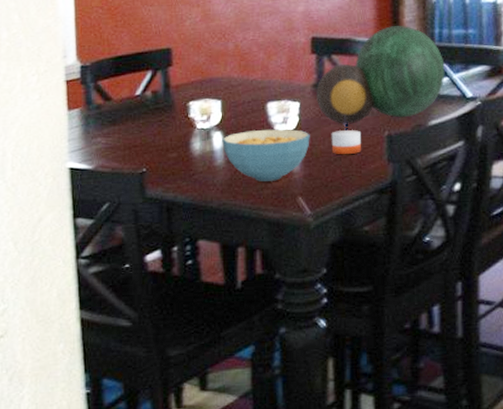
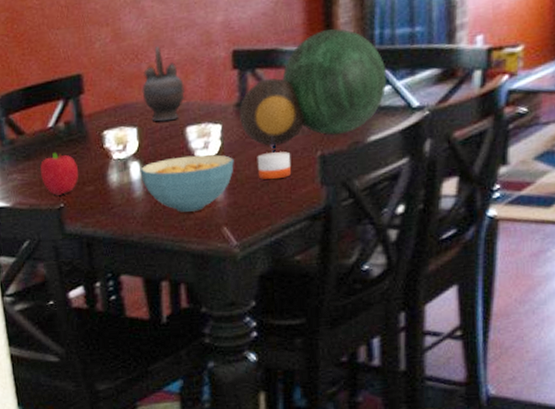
fruit: none [126,119,163,160] -> present [40,152,79,195]
teapot: none [227,28,268,97] -> present [142,46,186,122]

